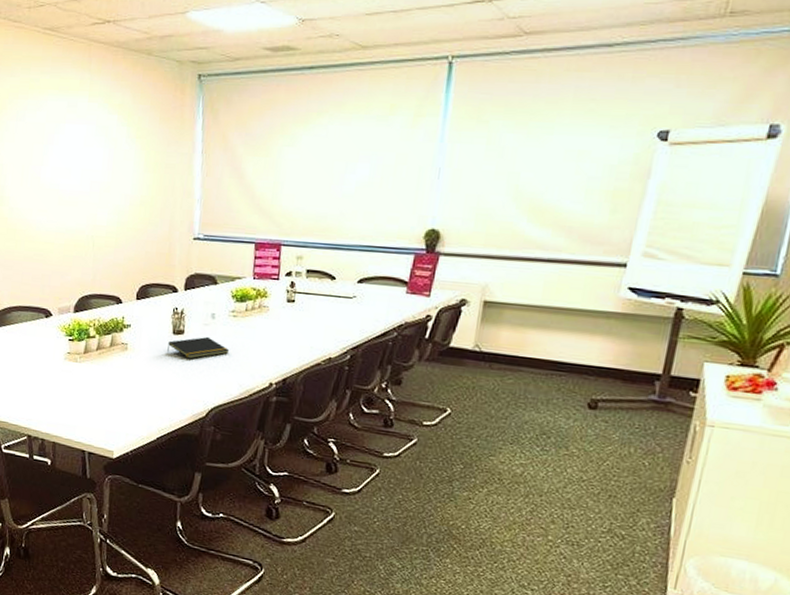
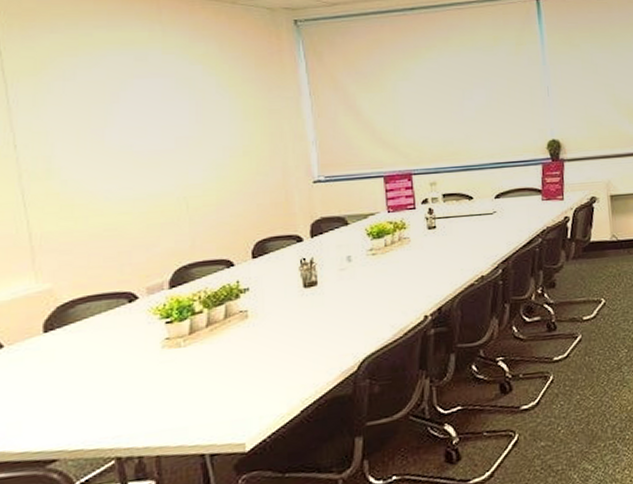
notepad: present [167,336,230,359] -> none [299,282,374,311]

